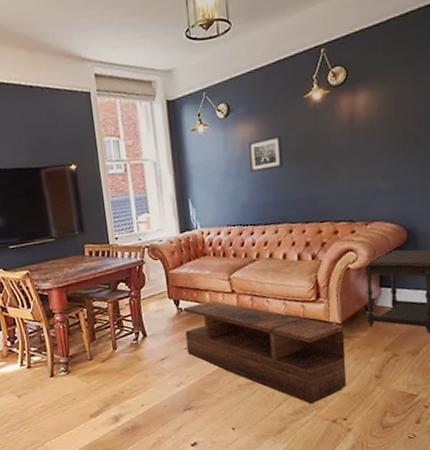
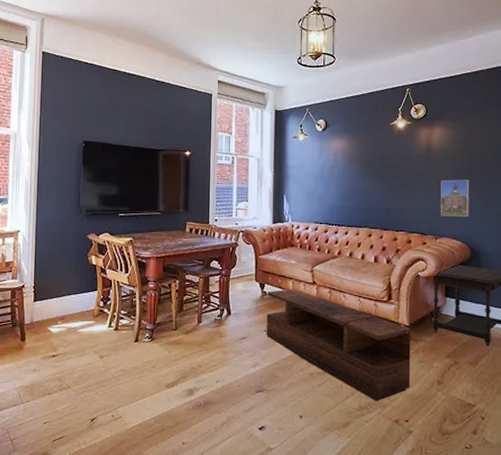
wall art: present [248,135,283,172] -> none [340,152,368,180]
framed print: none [368,151,404,198] -> present [441,179,470,217]

